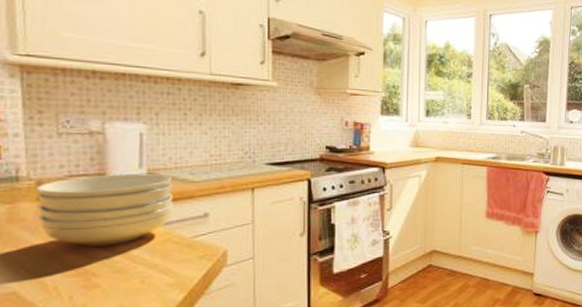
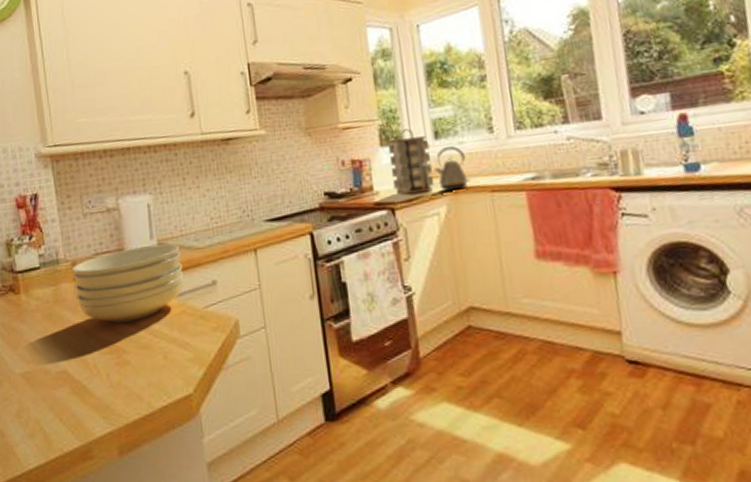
spice rack: none [386,104,421,159] -> present [388,128,434,196]
kettle: none [421,123,448,159] -> present [433,145,470,191]

